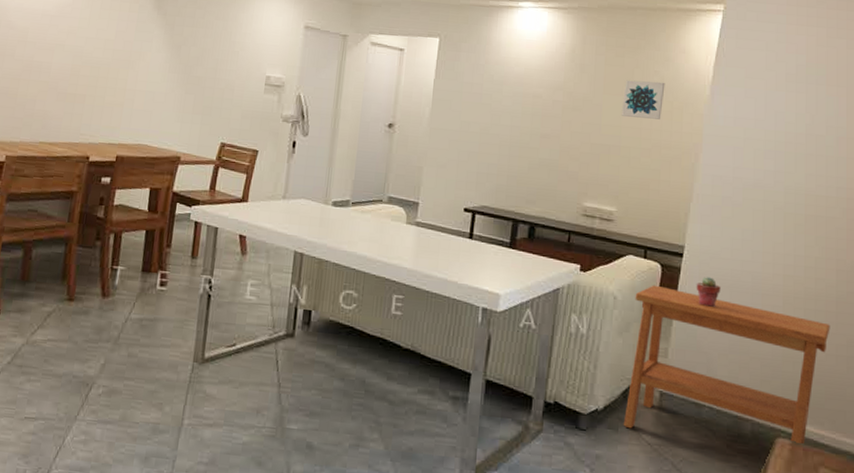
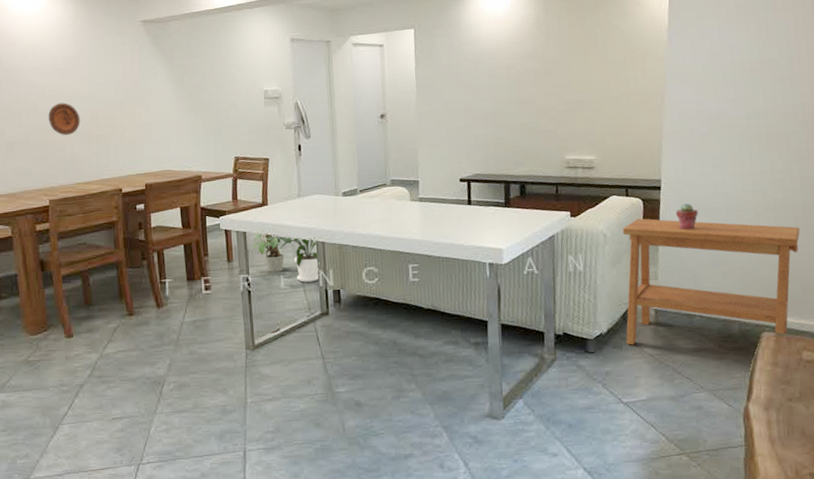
decorative plate: none [23,51,60,88] -> present [48,102,80,135]
potted plant: none [221,229,276,279] -> present [251,231,299,272]
house plant: none [240,235,296,297] -> present [266,234,321,283]
wall art: present [621,80,665,120] -> none [588,34,626,72]

